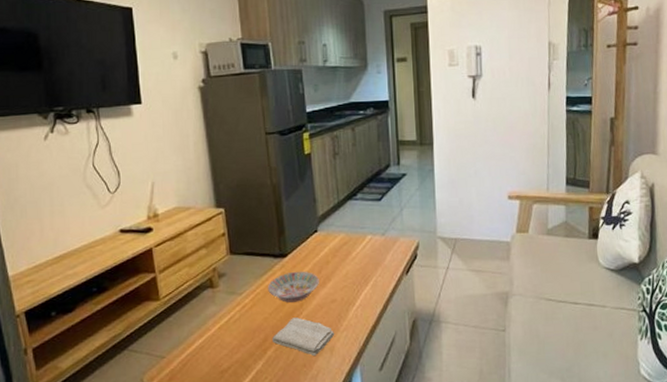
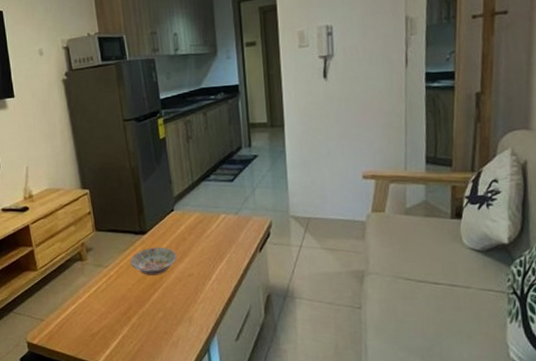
washcloth: present [272,317,335,357] -> none [136,289,193,325]

